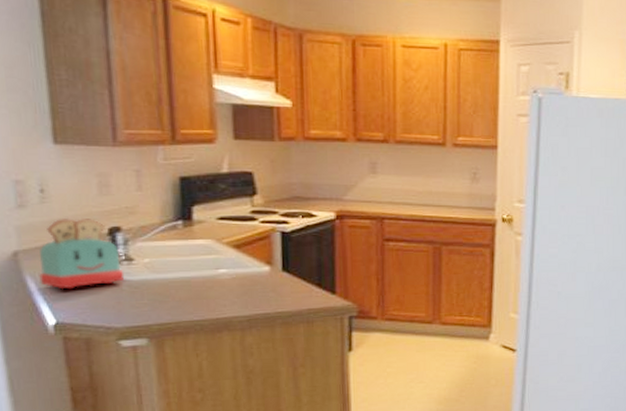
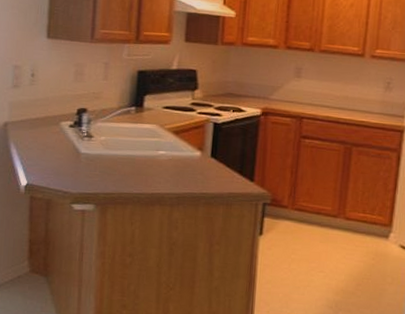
toaster: present [39,219,125,290] -> none [20,98,84,157]

